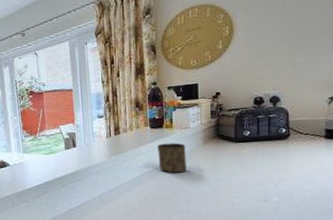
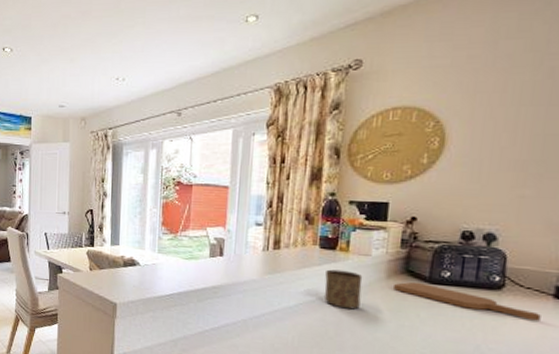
cutting board: none [210,143,318,159] -> present [394,282,541,321]

